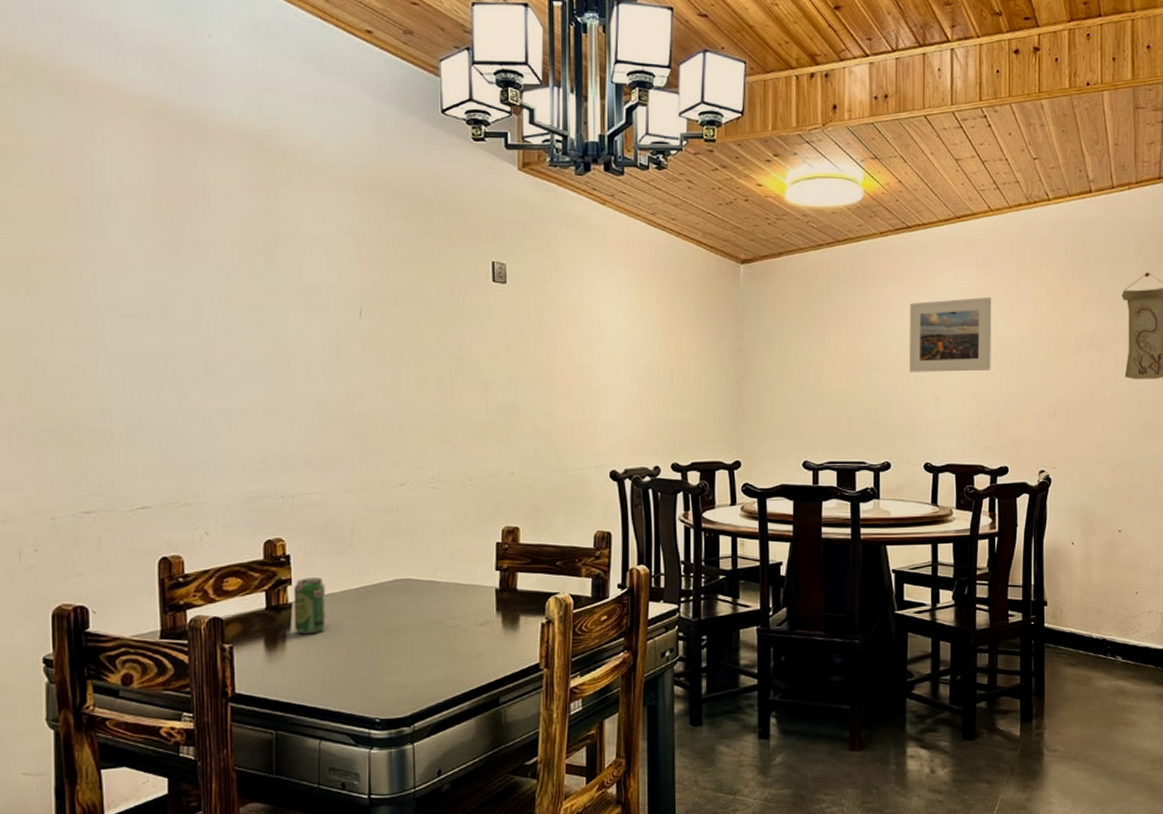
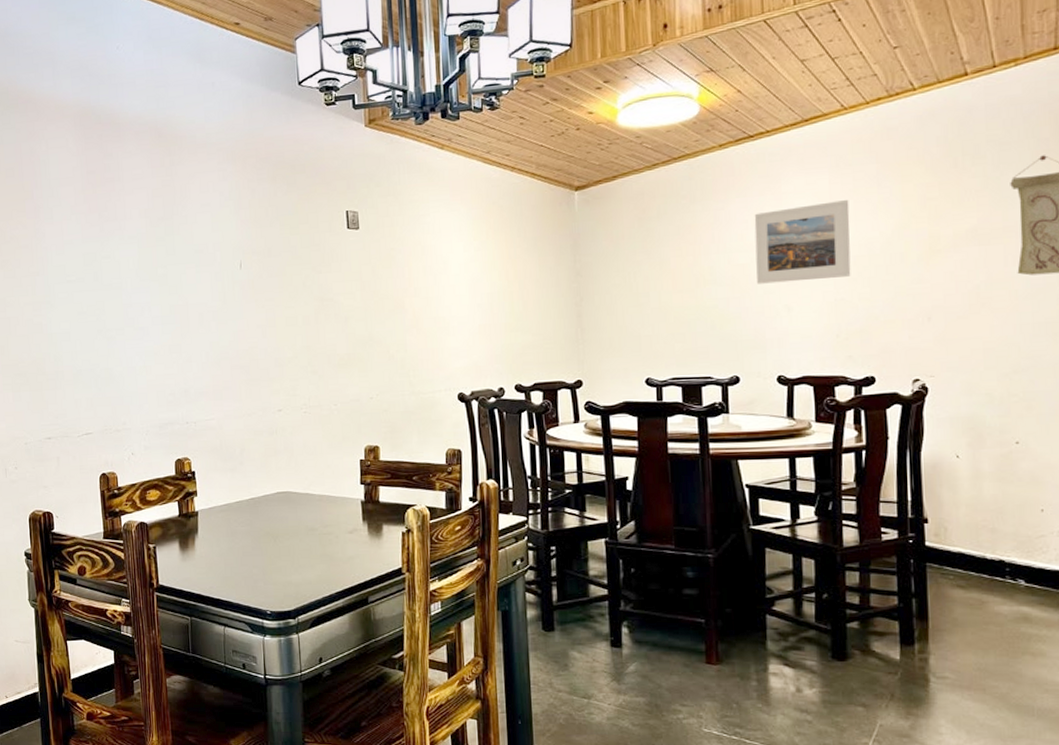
beverage can: present [293,577,327,635] -> none [199,490,225,538]

